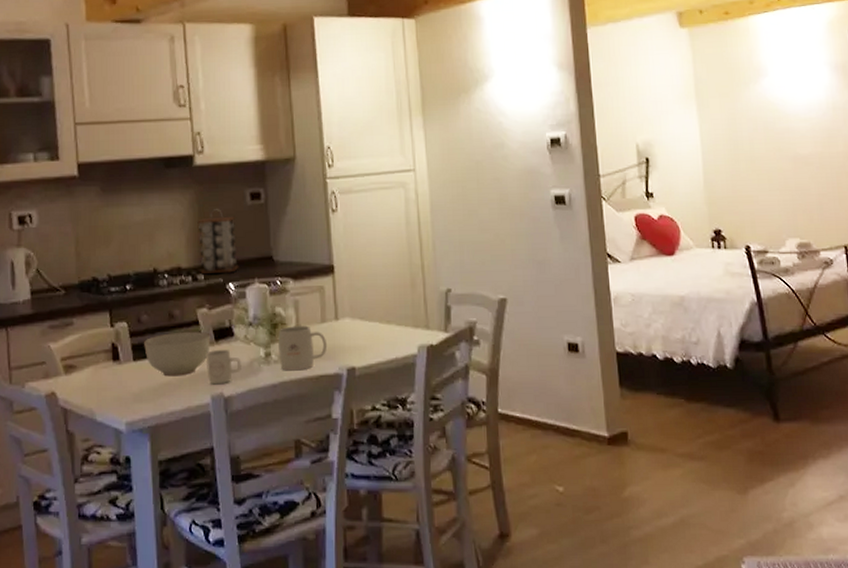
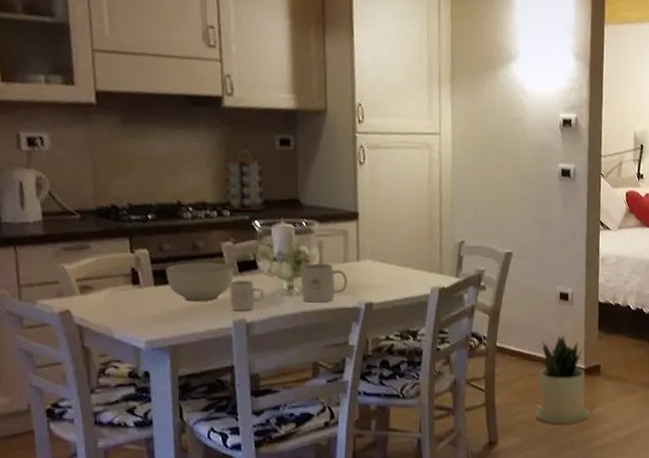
planter: none [552,395,621,510] -> present [535,335,590,424]

